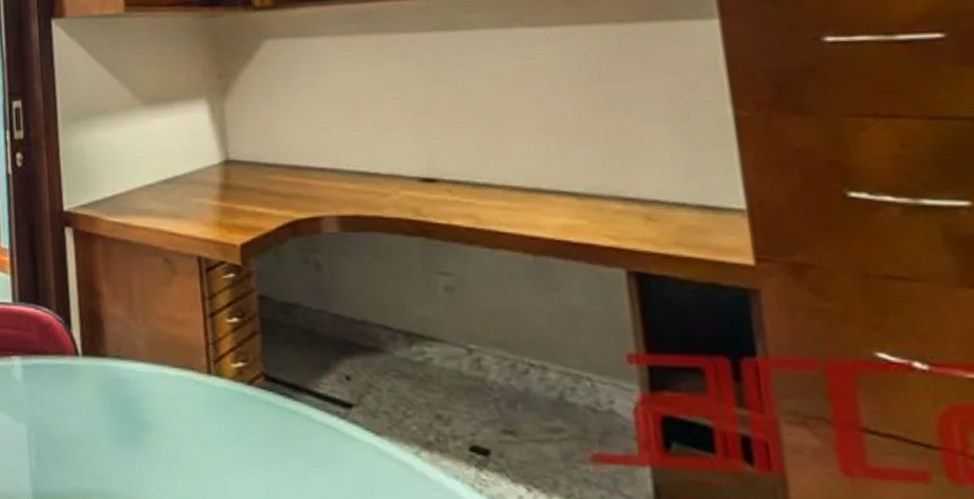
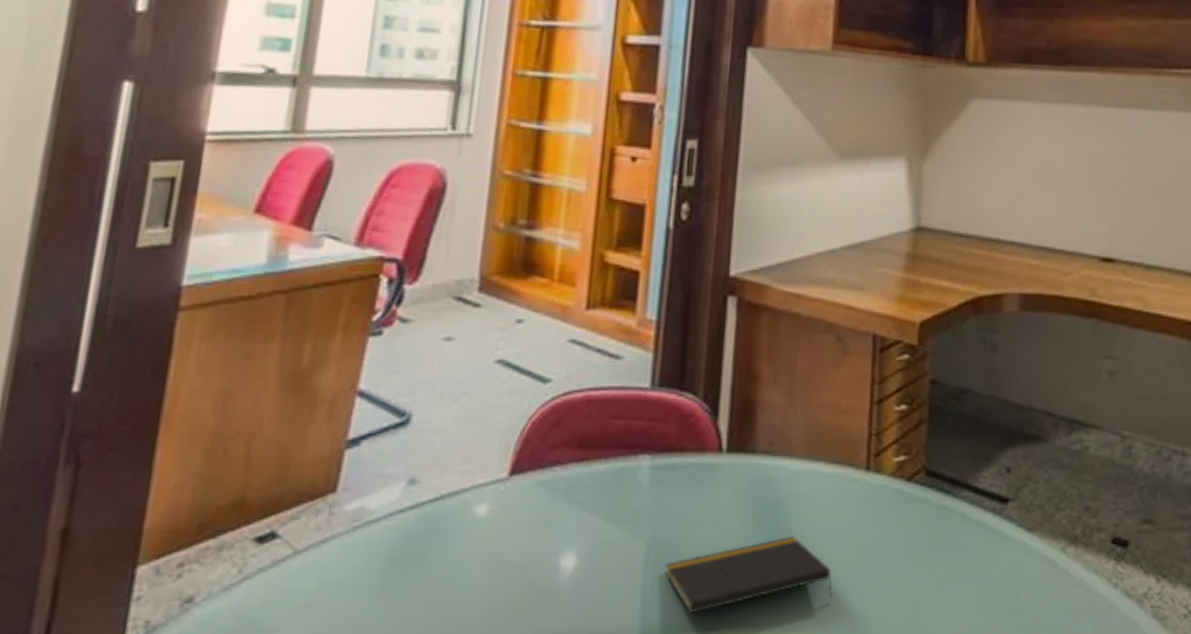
notepad: none [45,427,192,486] -> present [665,535,833,614]

